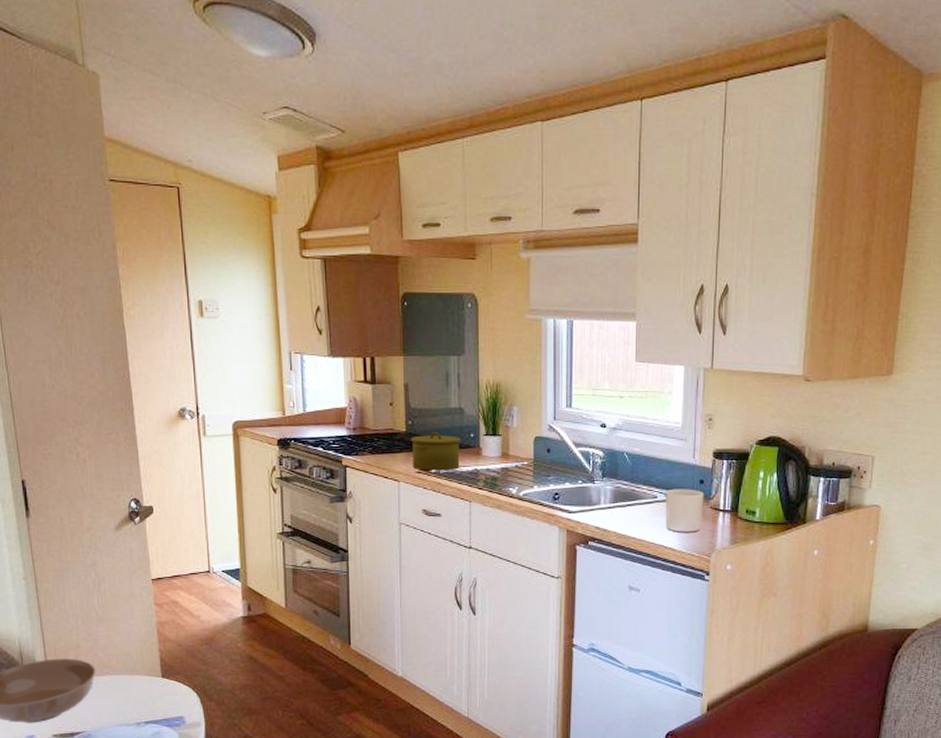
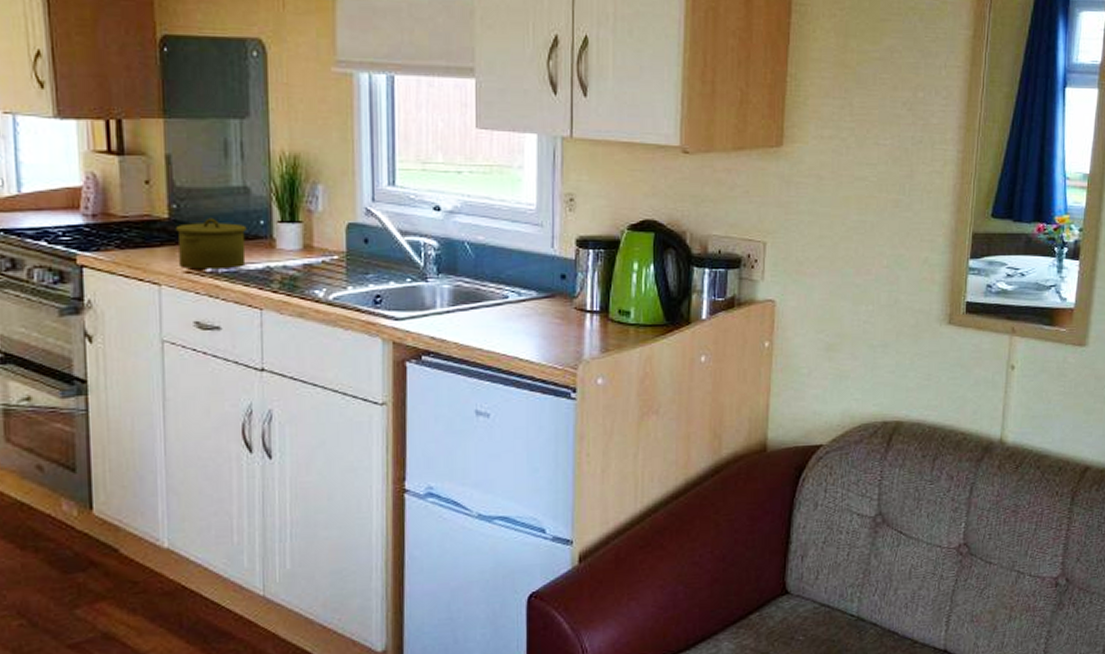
mug: present [665,488,704,534] -> none [519,285,567,342]

